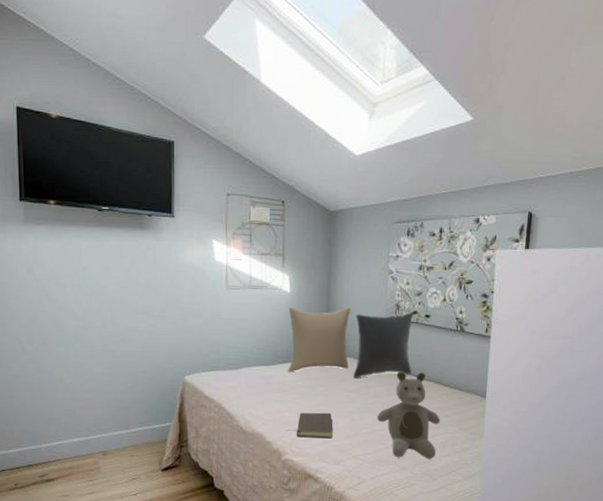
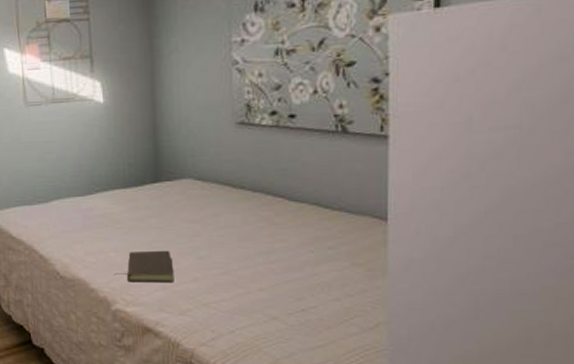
pillow: present [288,307,350,372] -> none [104,113,188,203]
pillow: present [354,312,413,378] -> none [192,113,275,205]
teddy bear: present [377,371,441,459] -> none [231,191,322,306]

